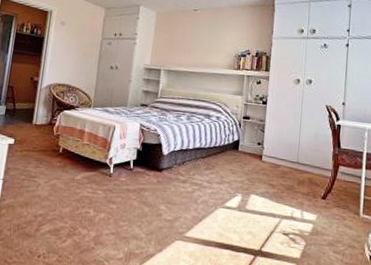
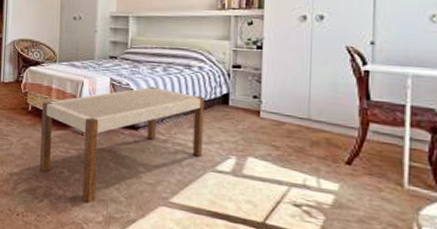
bench: none [65,132,220,241] -> present [39,86,205,203]

